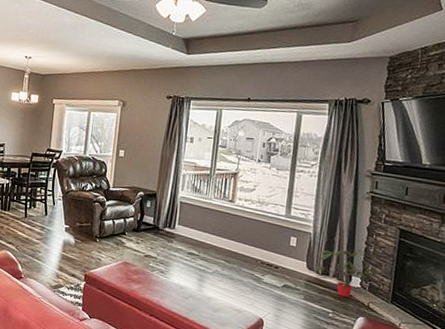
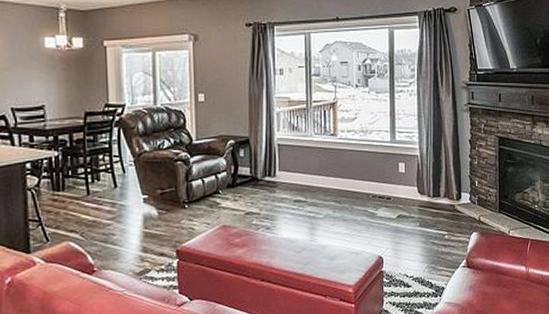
potted plant: present [313,248,378,297] -> none [424,164,484,216]

